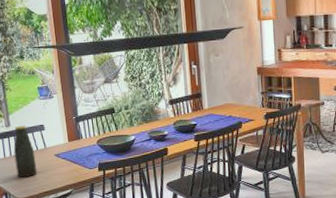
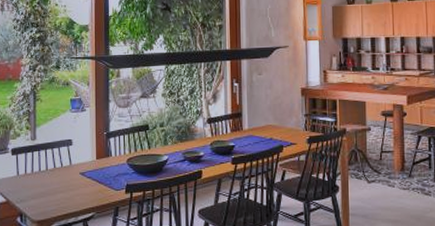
bottle: present [13,125,38,178] -> none [36,139,59,198]

